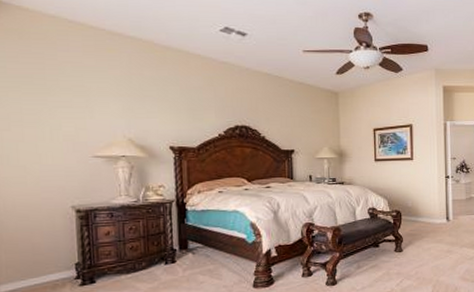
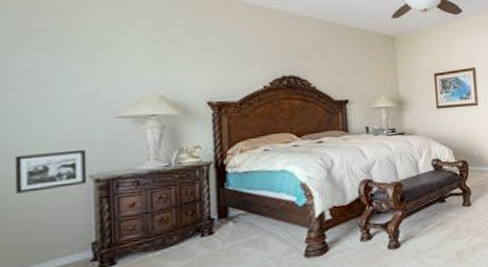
picture frame: none [10,183,70,218] -> present [14,149,88,194]

